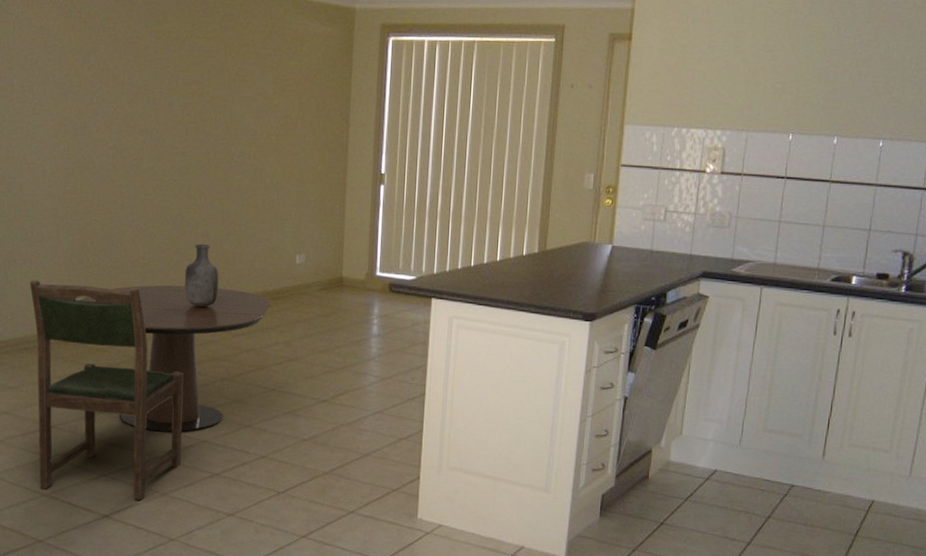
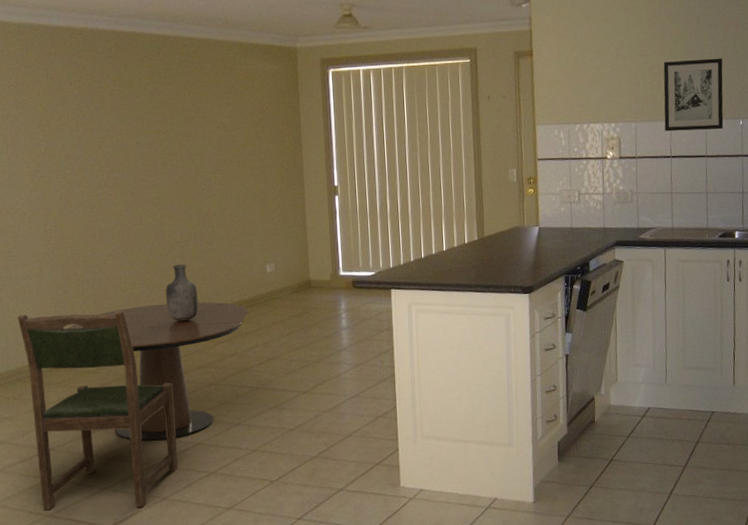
wall art: none [782,60,869,151] -> present [663,58,724,132]

